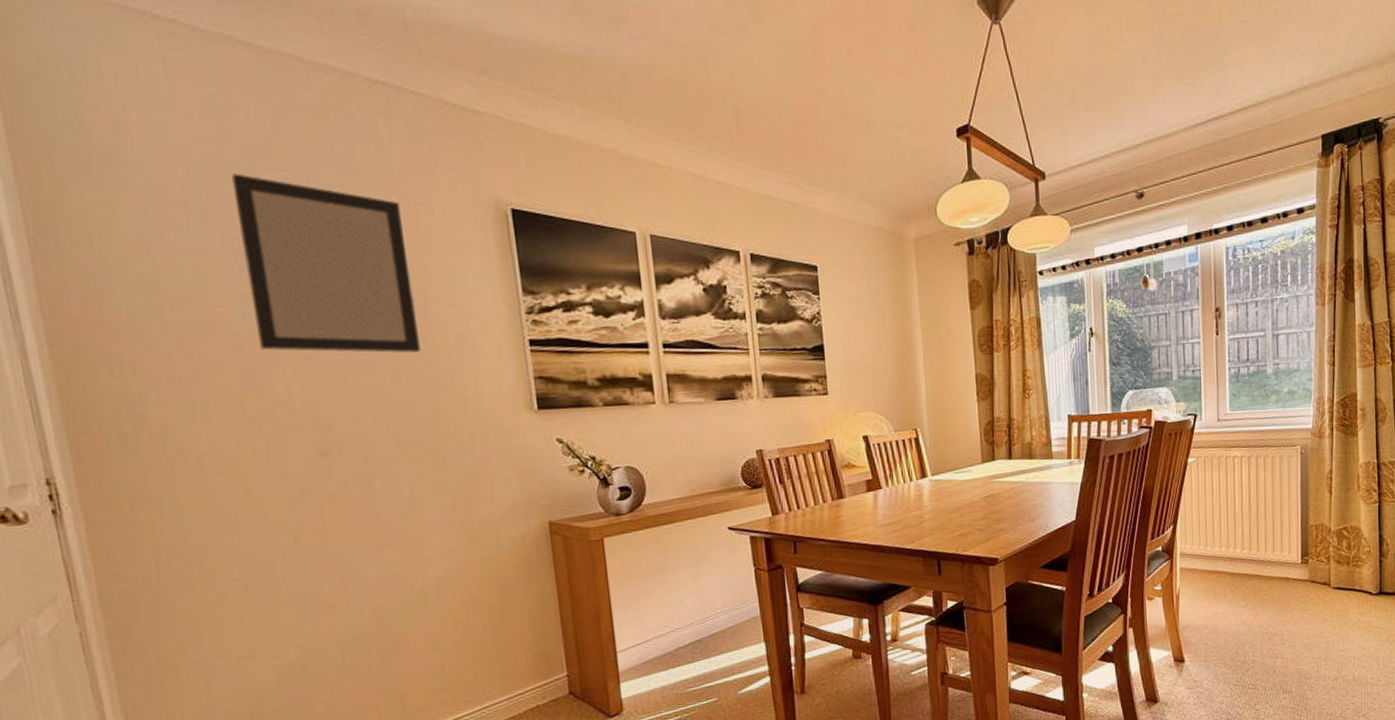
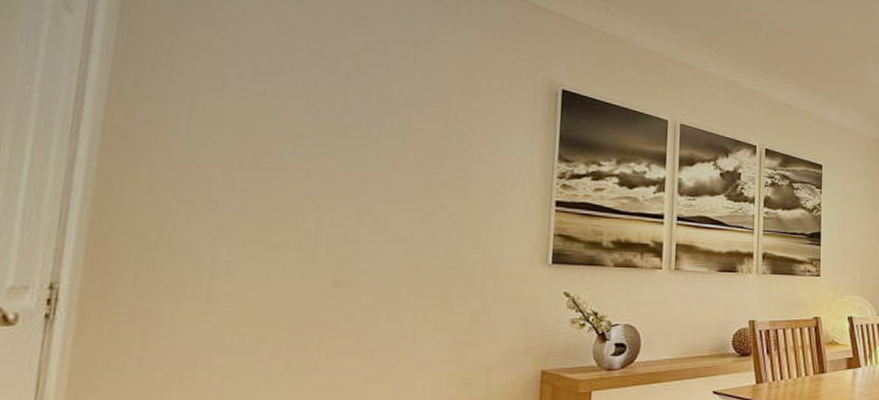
home mirror: present [231,173,421,353] -> none [303,33,463,202]

